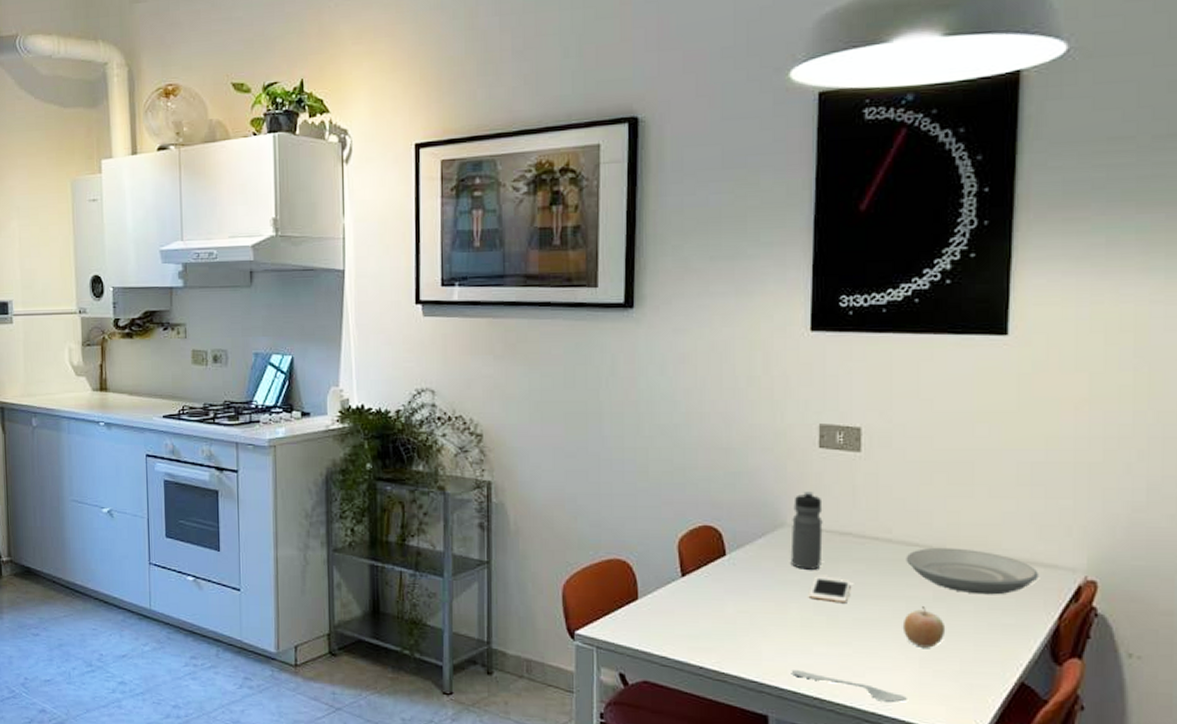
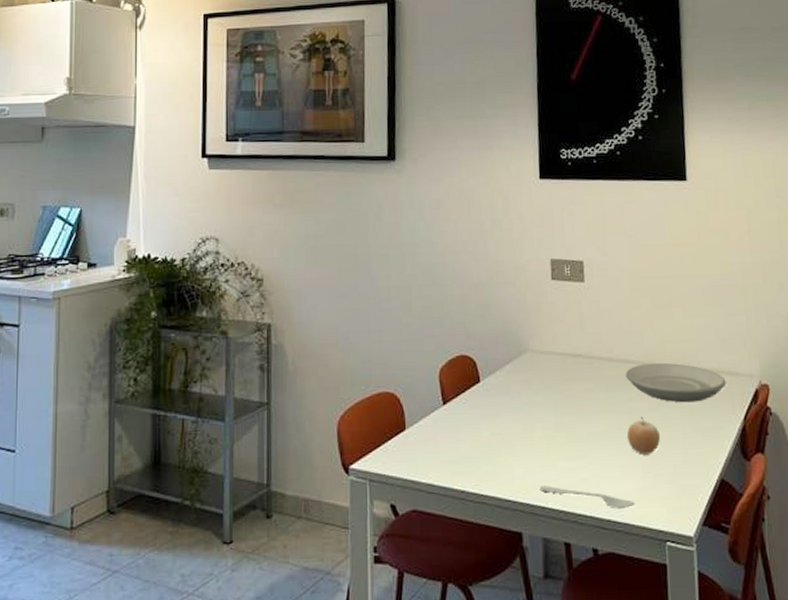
water bottle: present [790,492,823,570] -> none [533,319,559,391]
cell phone: present [808,576,851,604] -> none [550,395,584,420]

